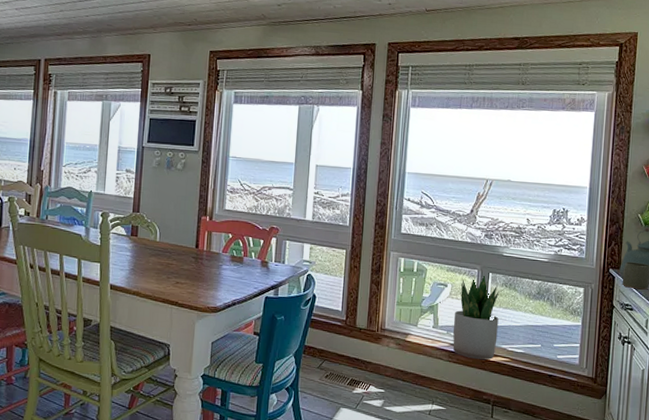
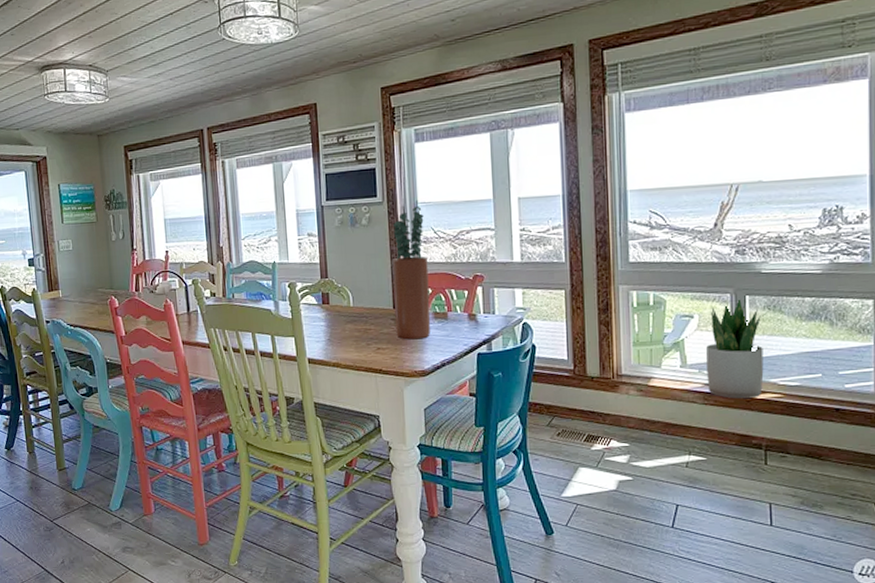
vase: none [195,154,233,279] -> present [392,200,431,340]

